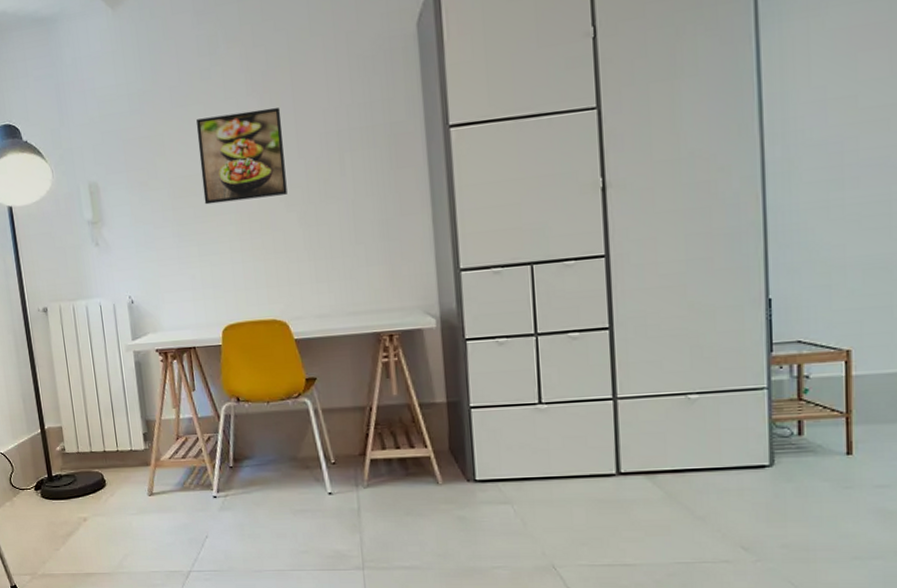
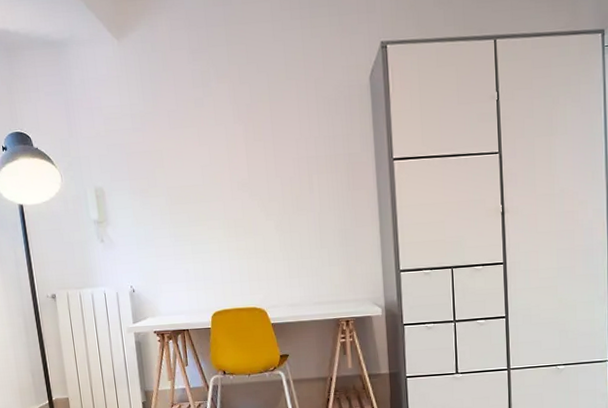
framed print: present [196,107,287,205] -> none [190,134,267,211]

